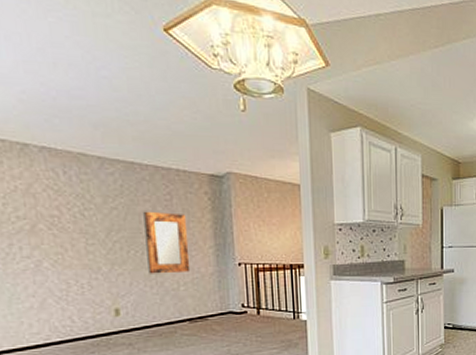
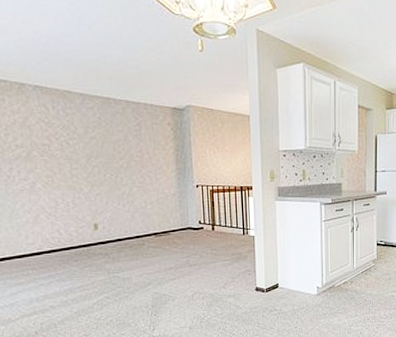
home mirror: present [143,211,191,274] -> none [117,140,156,194]

